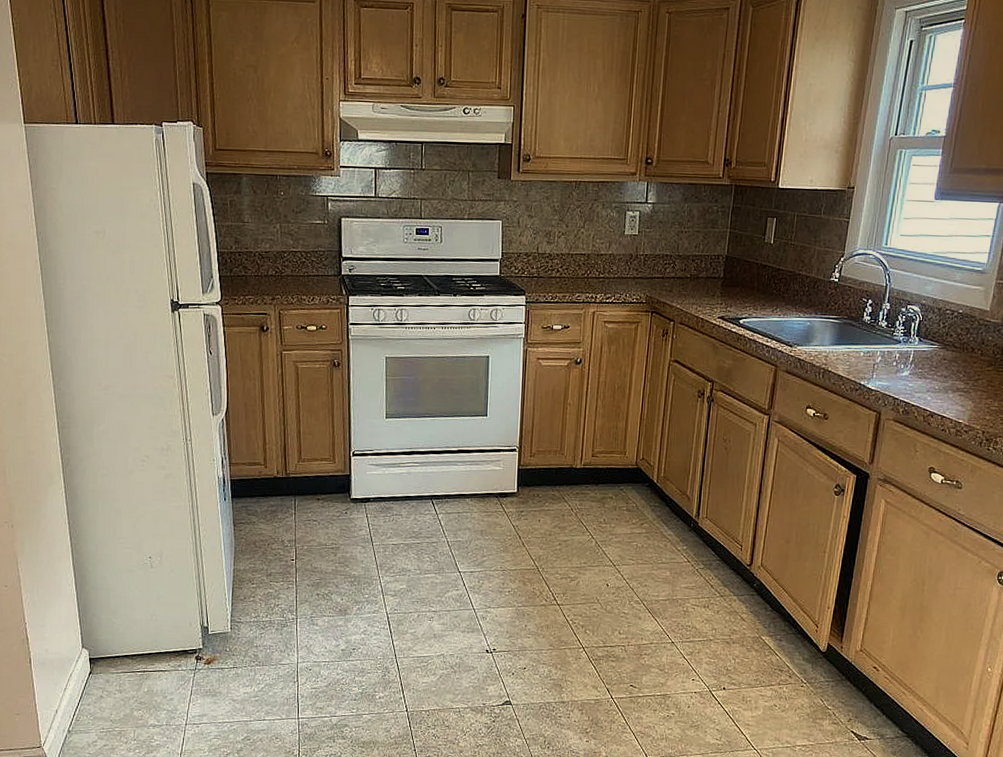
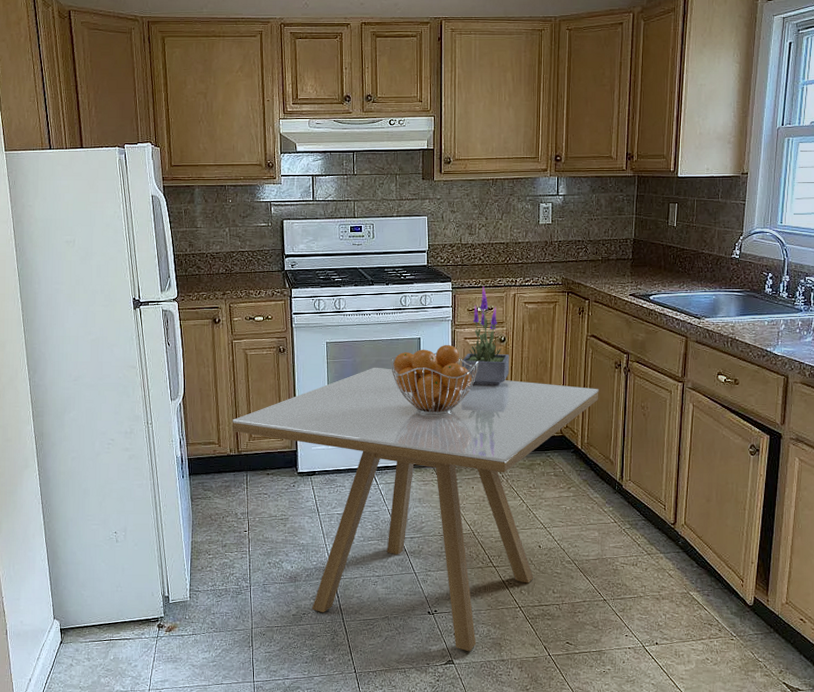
dining table: none [280,386,680,693] -> present [233,367,599,652]
fruit basket: none [455,365,552,441] -> present [390,345,479,415]
potted plant: none [532,302,586,413] -> present [461,286,510,387]

